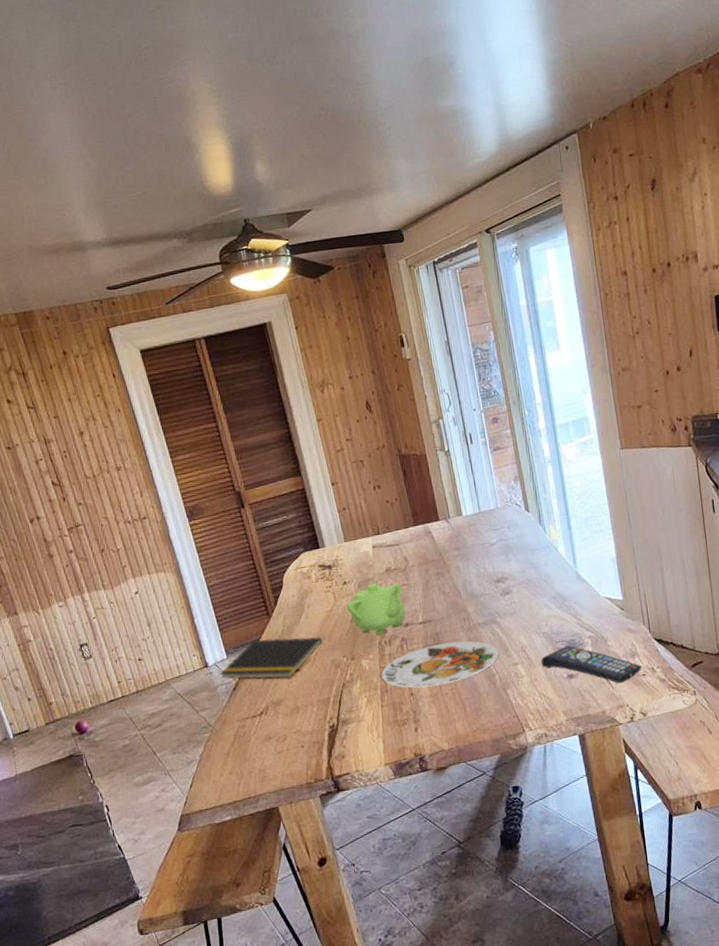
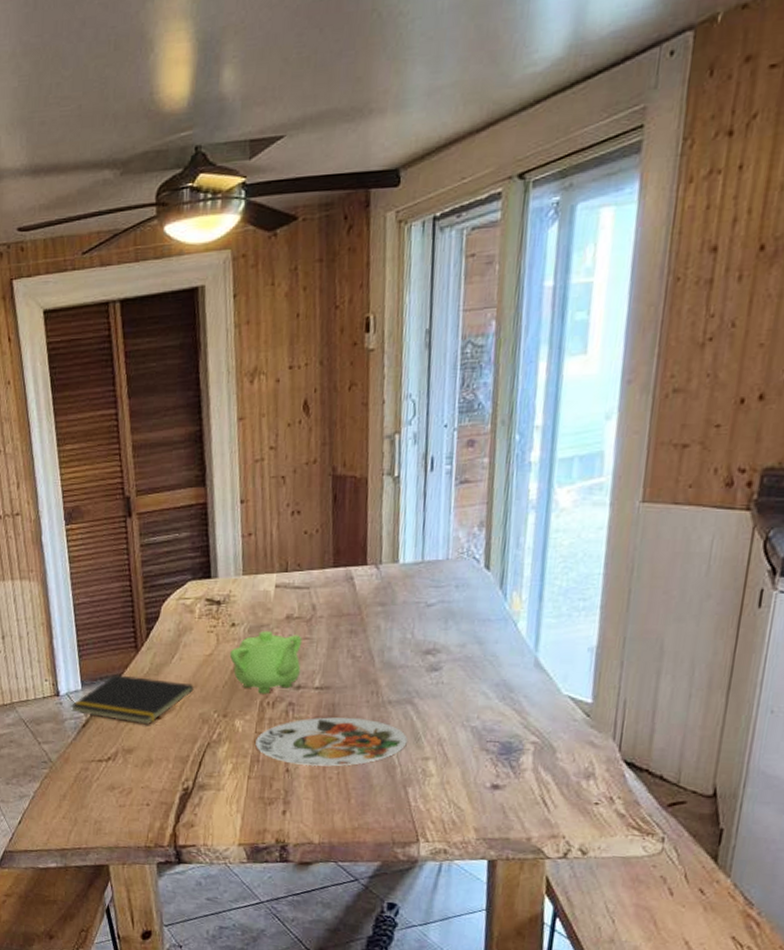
remote control: present [541,645,642,684] -> none [459,748,597,809]

